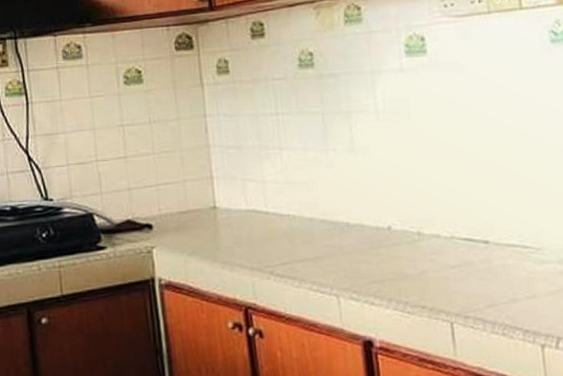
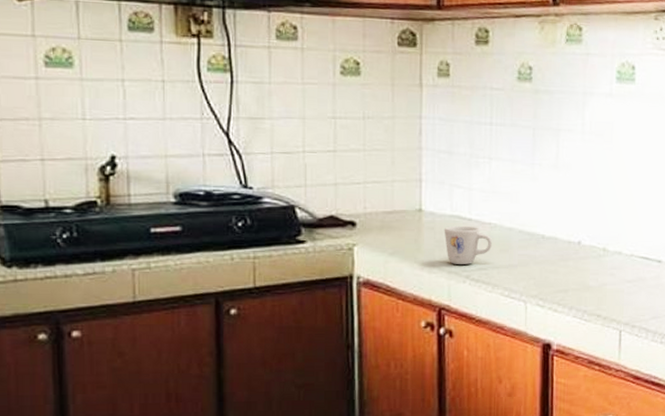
mug: none [241,219,294,260] -> present [444,225,493,264]

